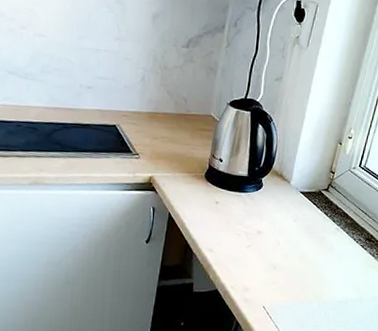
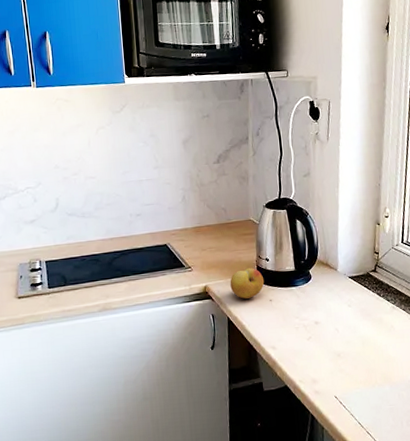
fruit: none [177,165,214,197] -> present [230,268,265,299]

